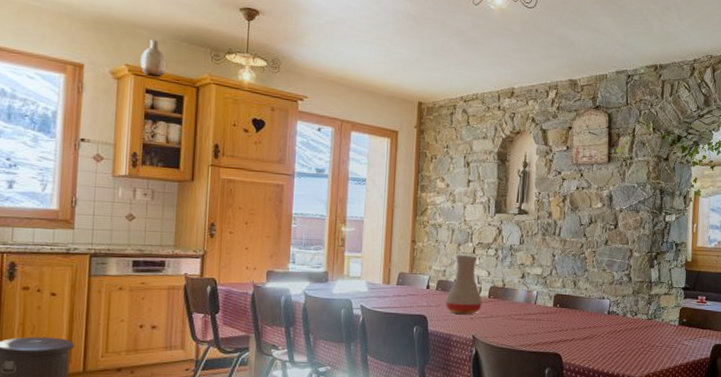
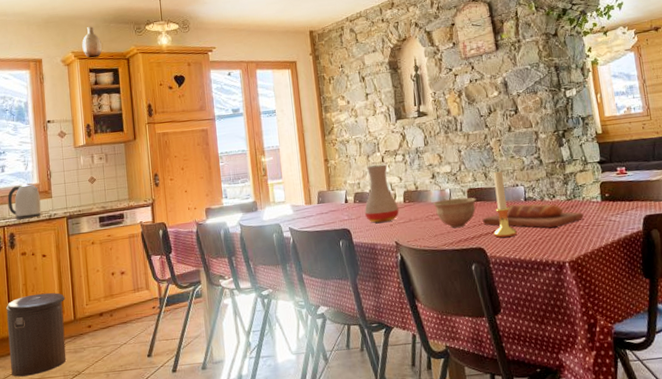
kettle: none [12,206,58,249] -> present [7,183,42,220]
bowl: none [517,301,562,330] -> present [433,197,477,228]
bread loaf: none [564,316,660,344] -> present [483,203,584,228]
candle holder: none [572,280,595,347] -> present [493,169,517,238]

